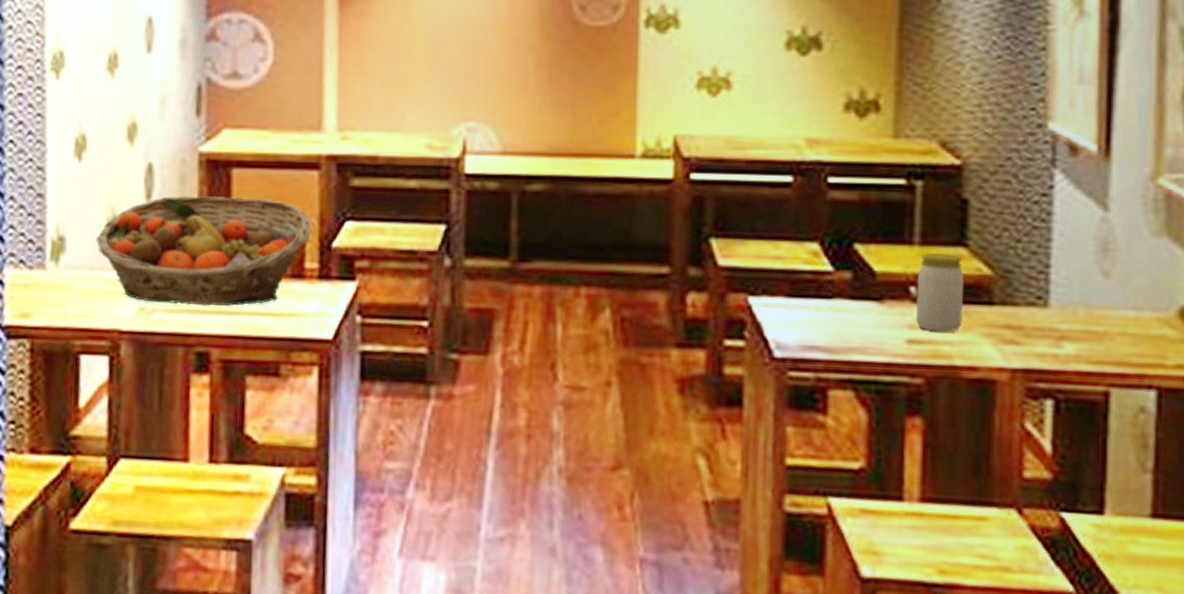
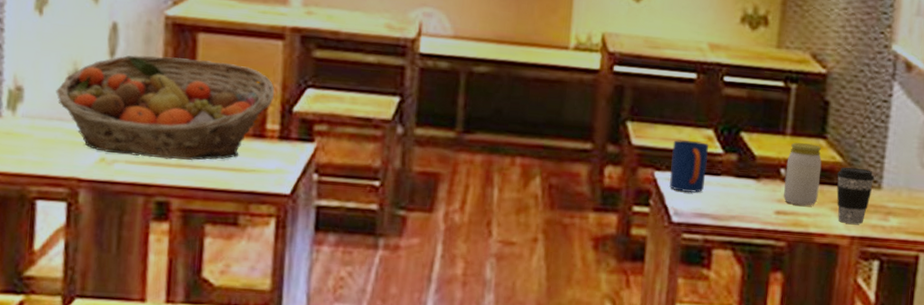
mug: none [767,257,815,321] -> present [669,140,708,193]
coffee cup: none [986,280,1038,353] -> present [836,167,875,224]

